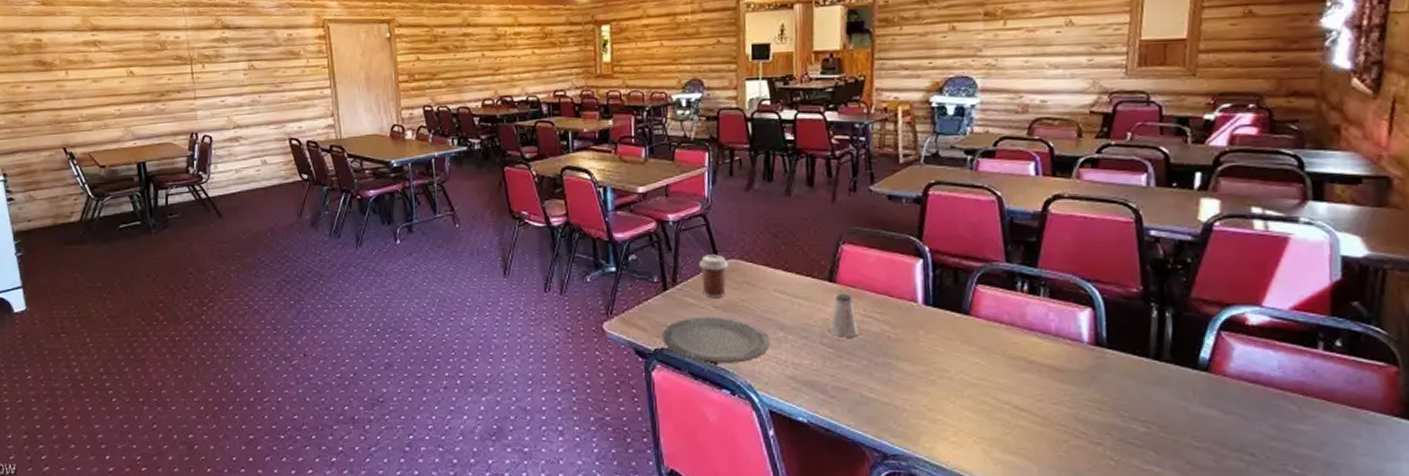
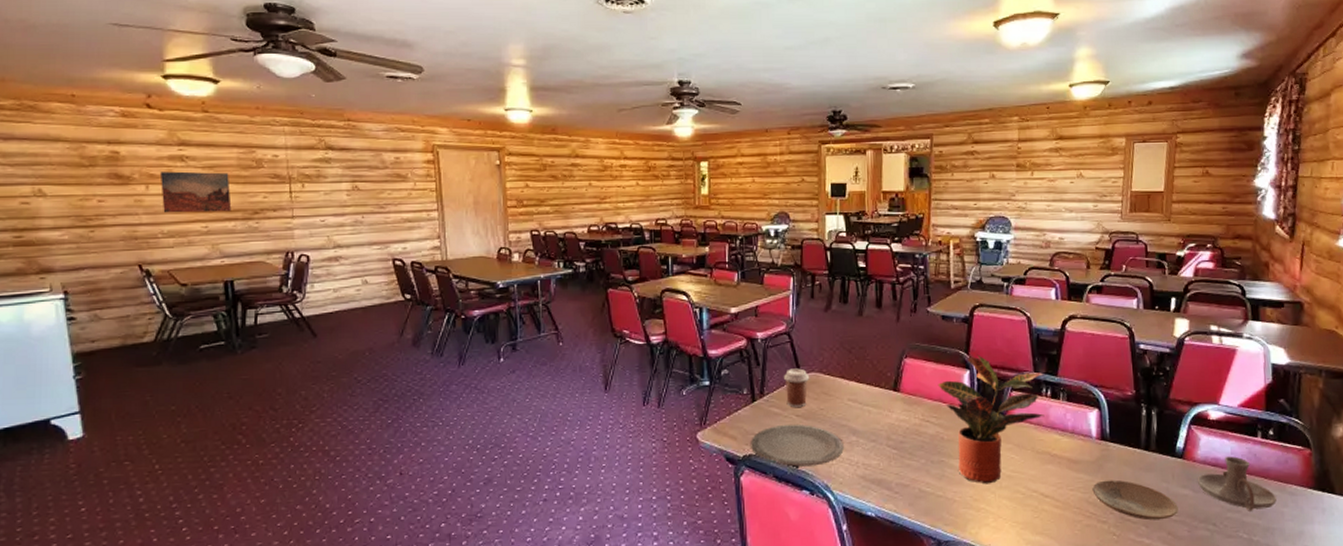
wall art: none [77,56,141,98] -> present [159,171,232,213]
saltshaker: present [828,293,859,337] -> none [893,401,919,440]
potted plant: none [882,241,1020,392] -> present [937,355,1045,484]
plate: none [1082,394,1201,445] -> present [1092,480,1178,521]
candle holder: none [1228,371,1344,441] -> present [1197,456,1277,511]

